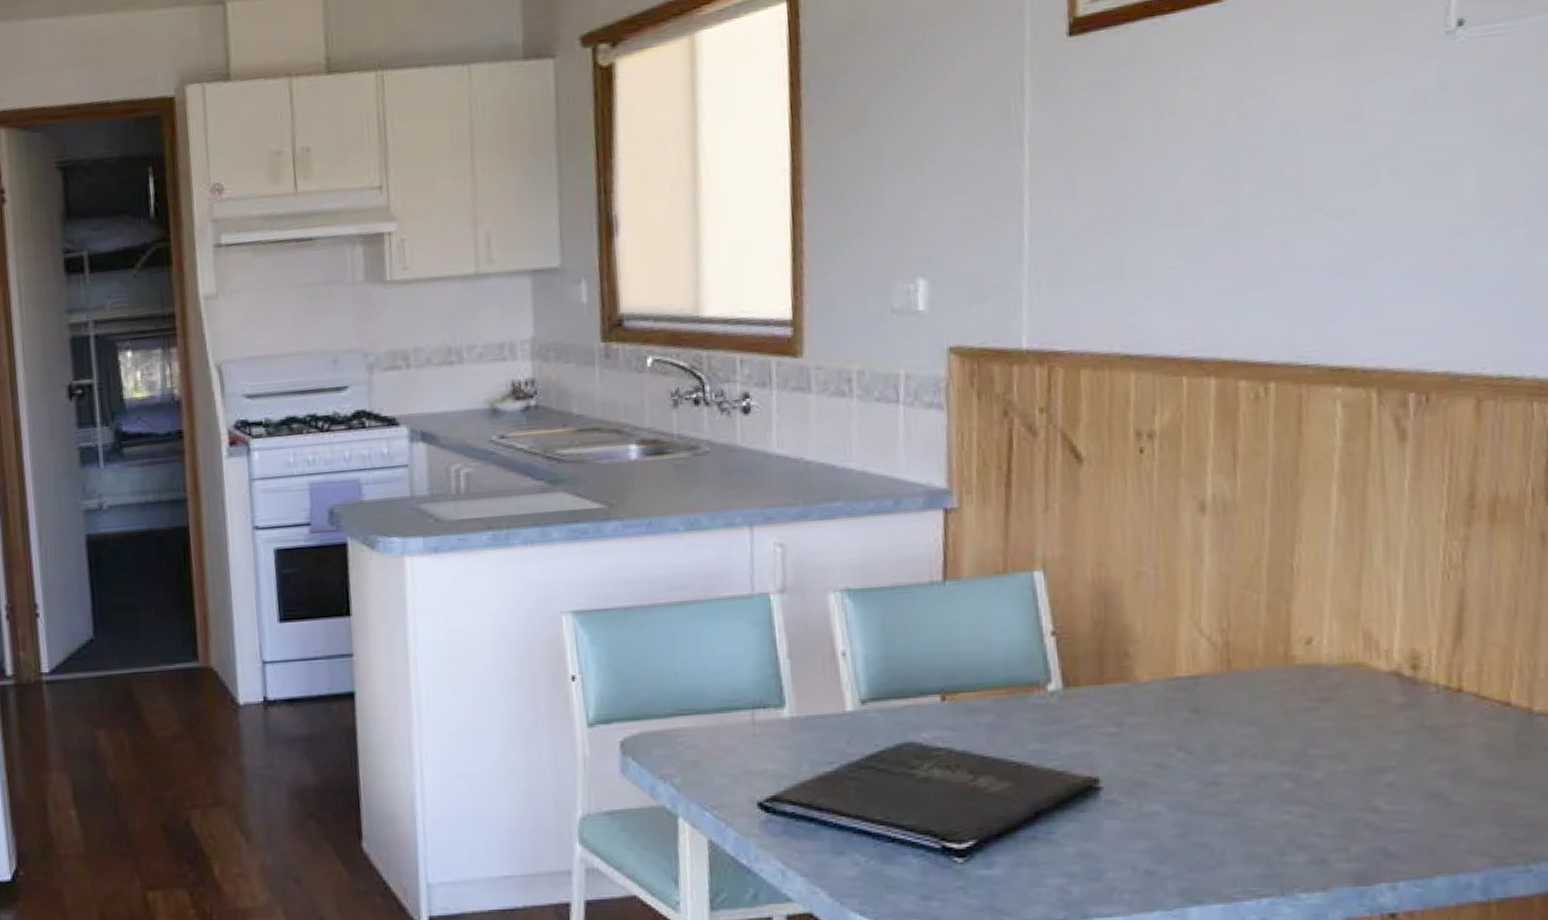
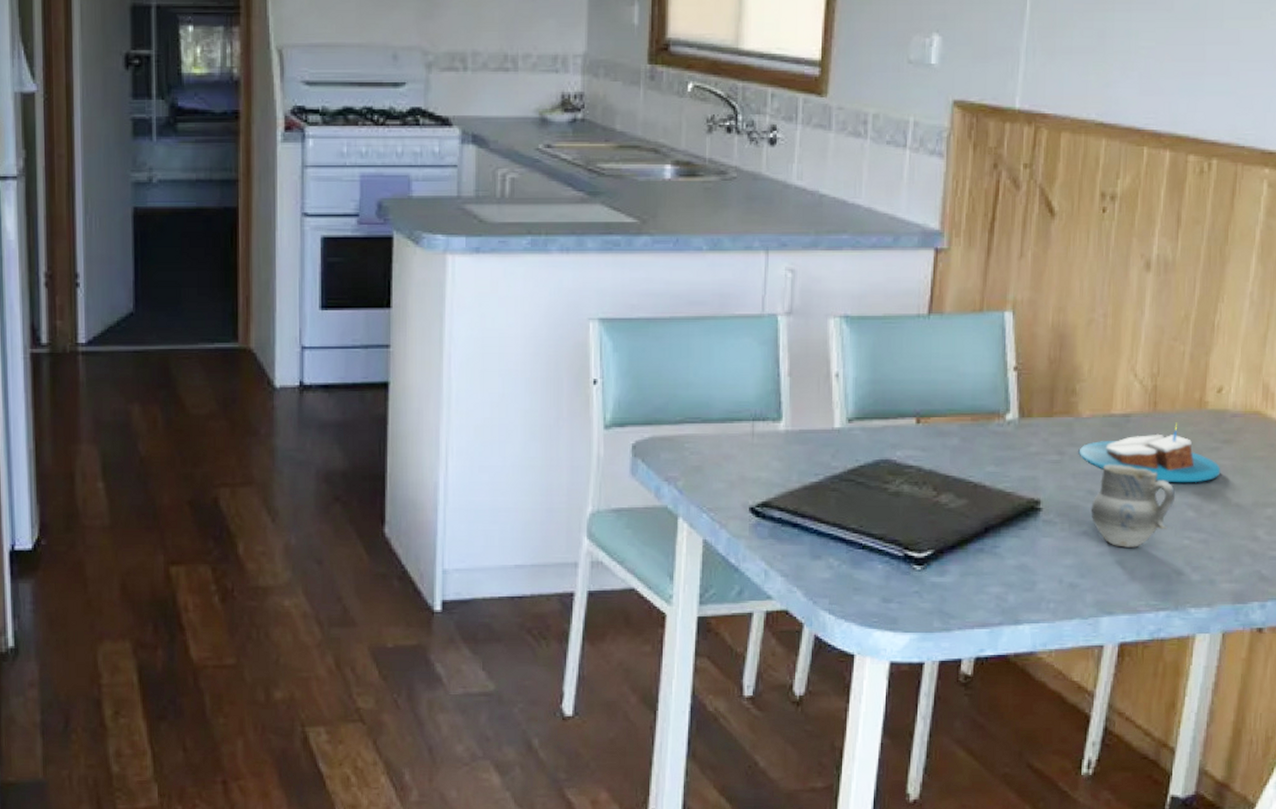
candle: none [1140,683,1321,751] -> present [1078,424,1221,483]
cup: none [1162,733,1267,827] -> present [1091,465,1176,548]

